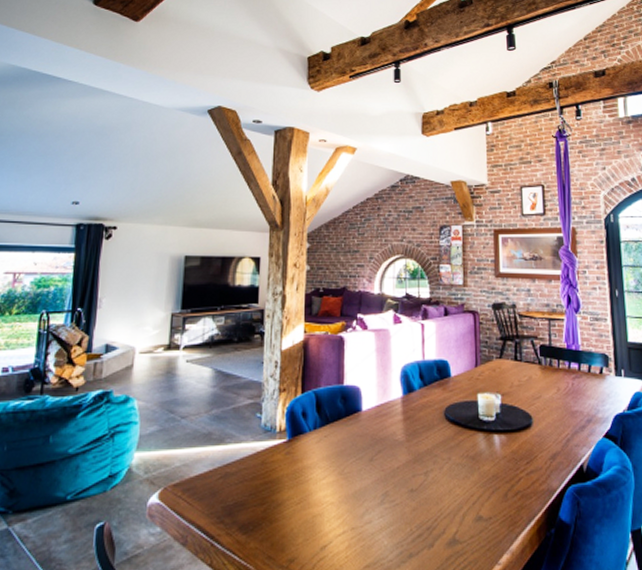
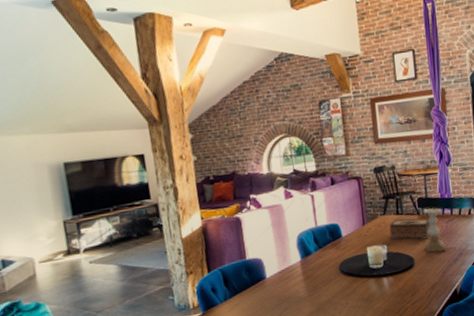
tissue box: none [505,366,555,395] -> present [389,218,431,240]
candle holder: none [545,359,572,414] -> present [423,208,447,253]

